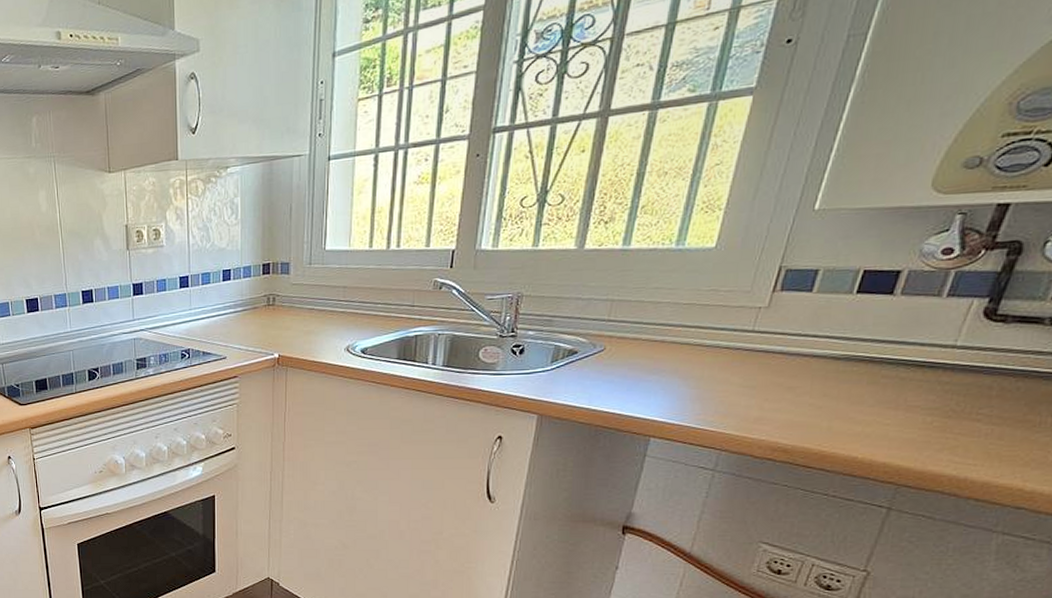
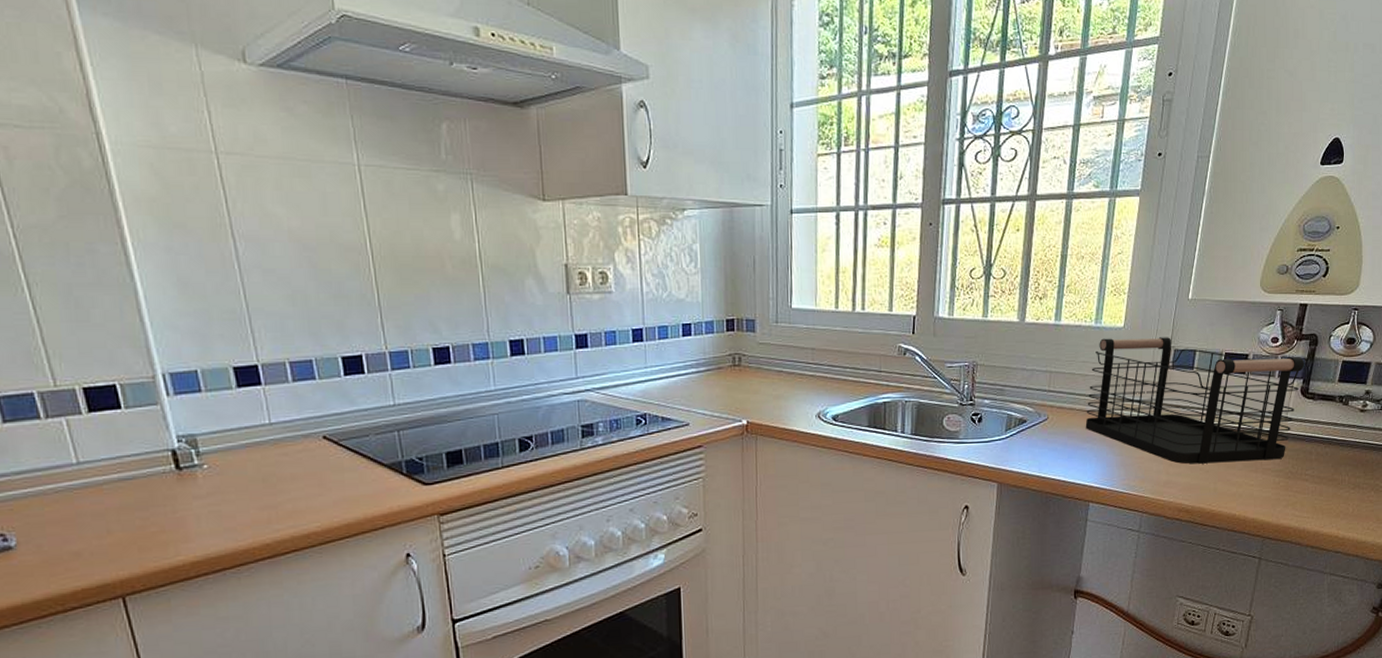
dish rack: none [652,255,996,399] -> present [1085,337,1305,465]

